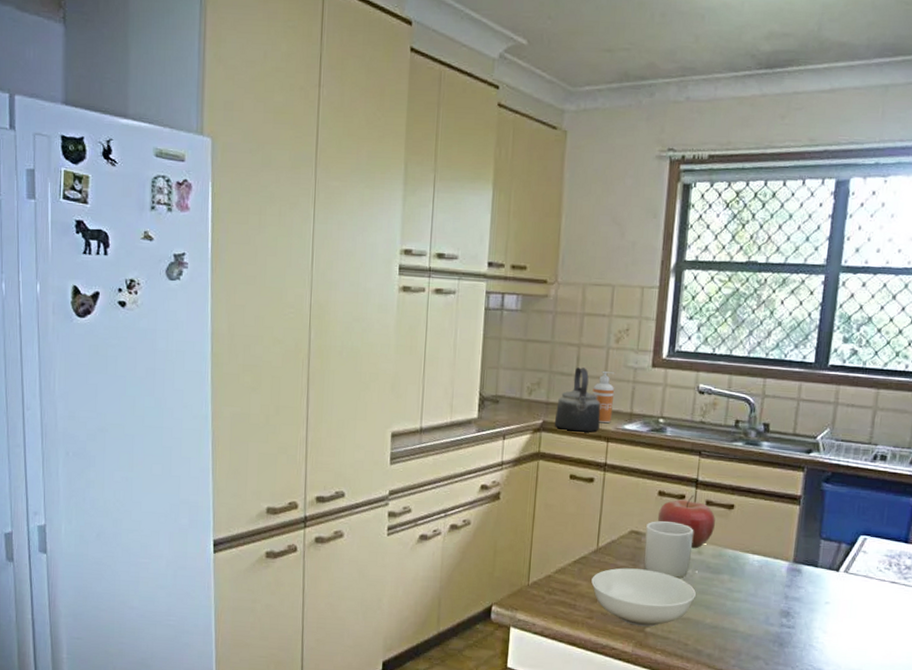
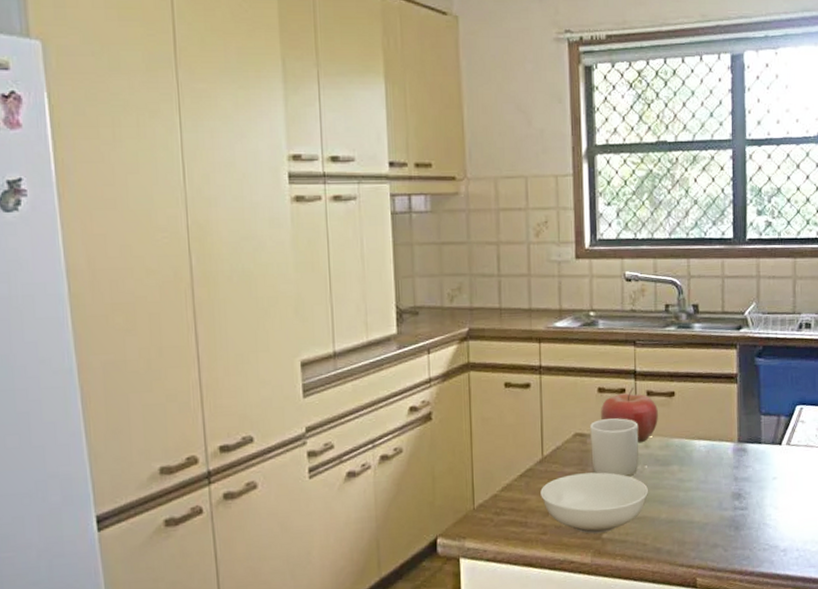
kettle: present [554,367,601,433] -> none [481,267,529,336]
soap dispenser: present [592,370,615,424] -> none [517,267,541,324]

